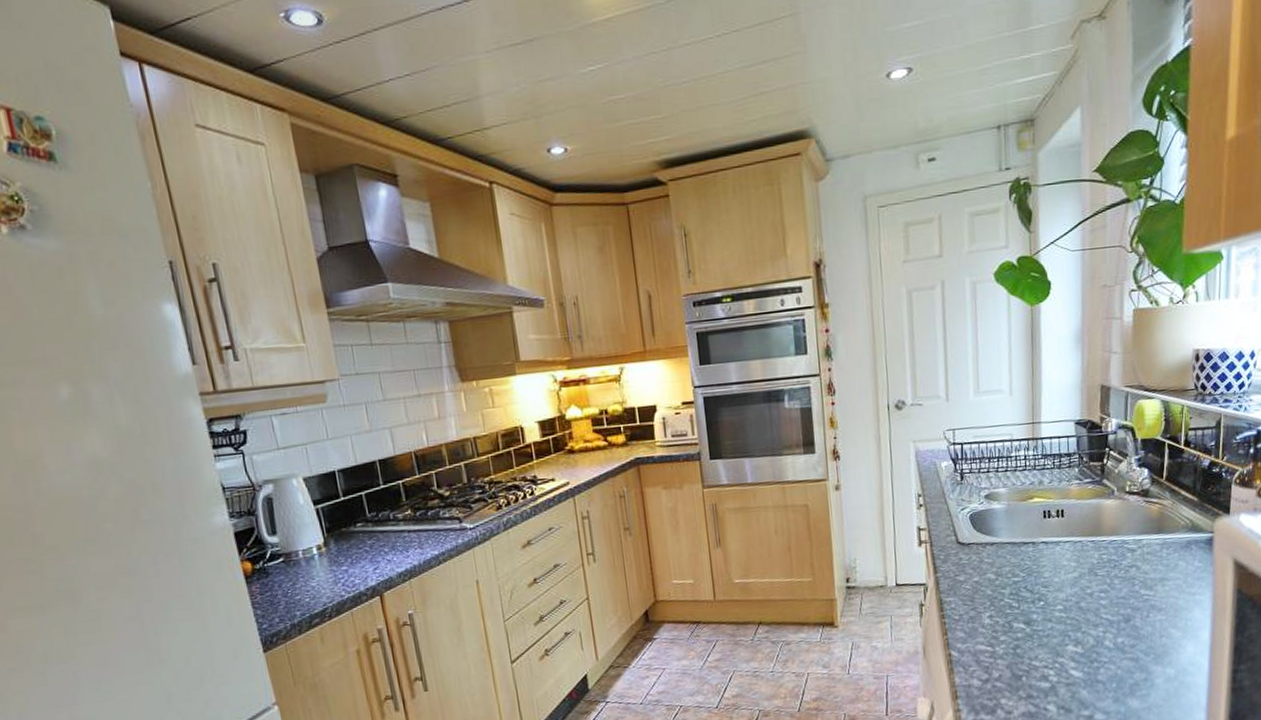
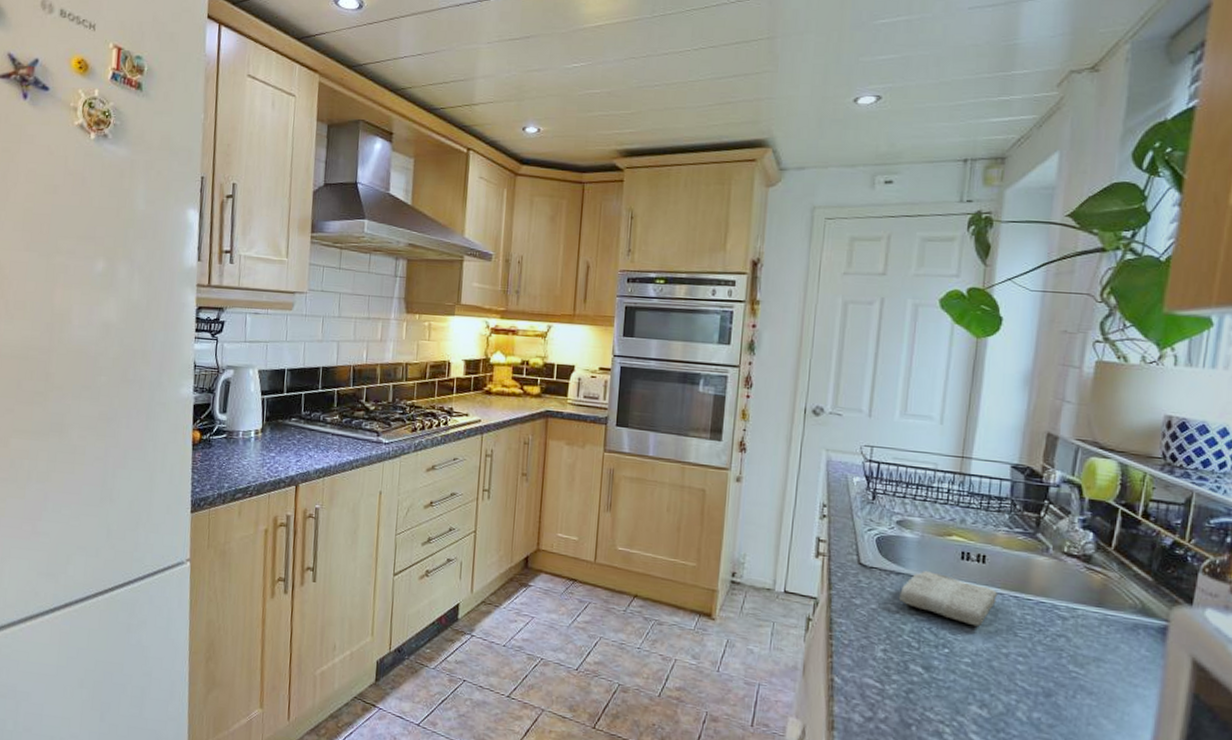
washcloth: none [996,535,1078,576] -> present [900,571,999,627]

